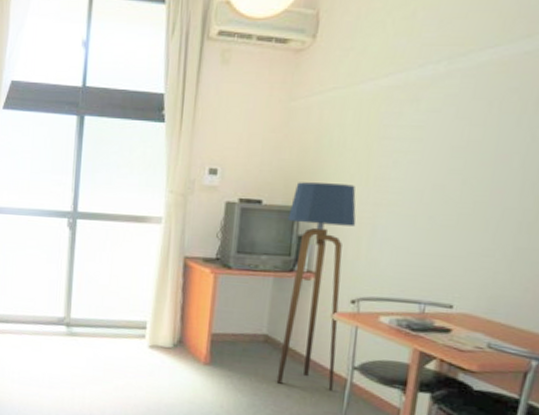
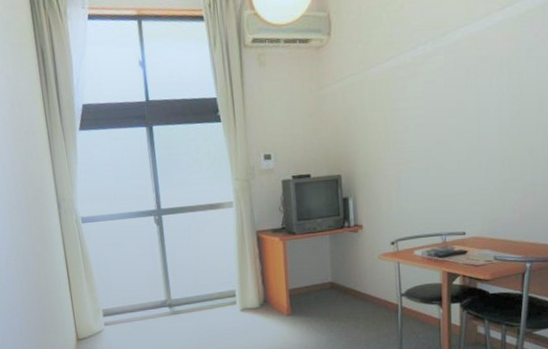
floor lamp: present [276,182,356,392] -> none [332,150,389,319]

